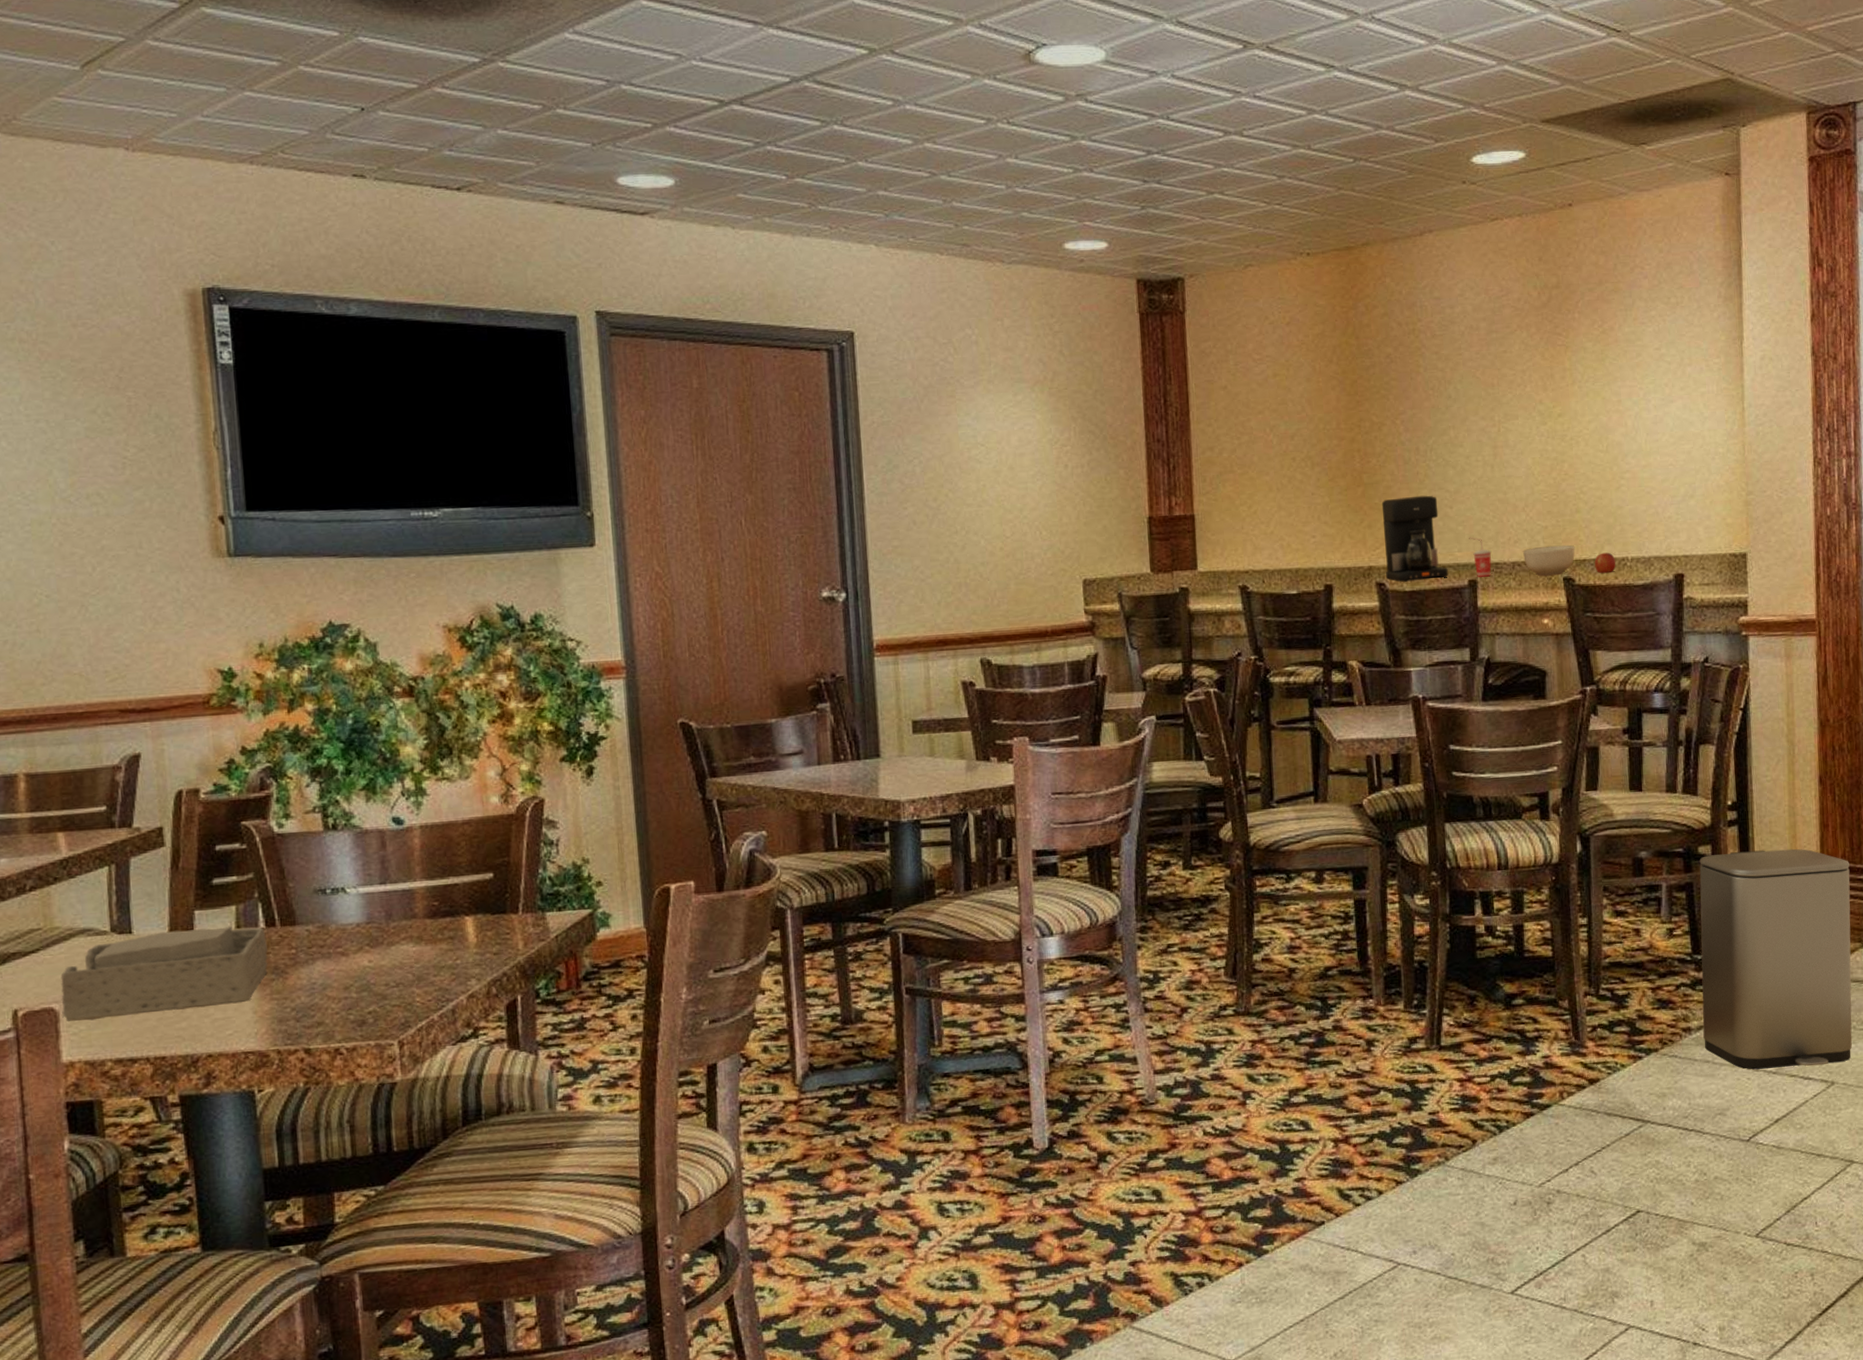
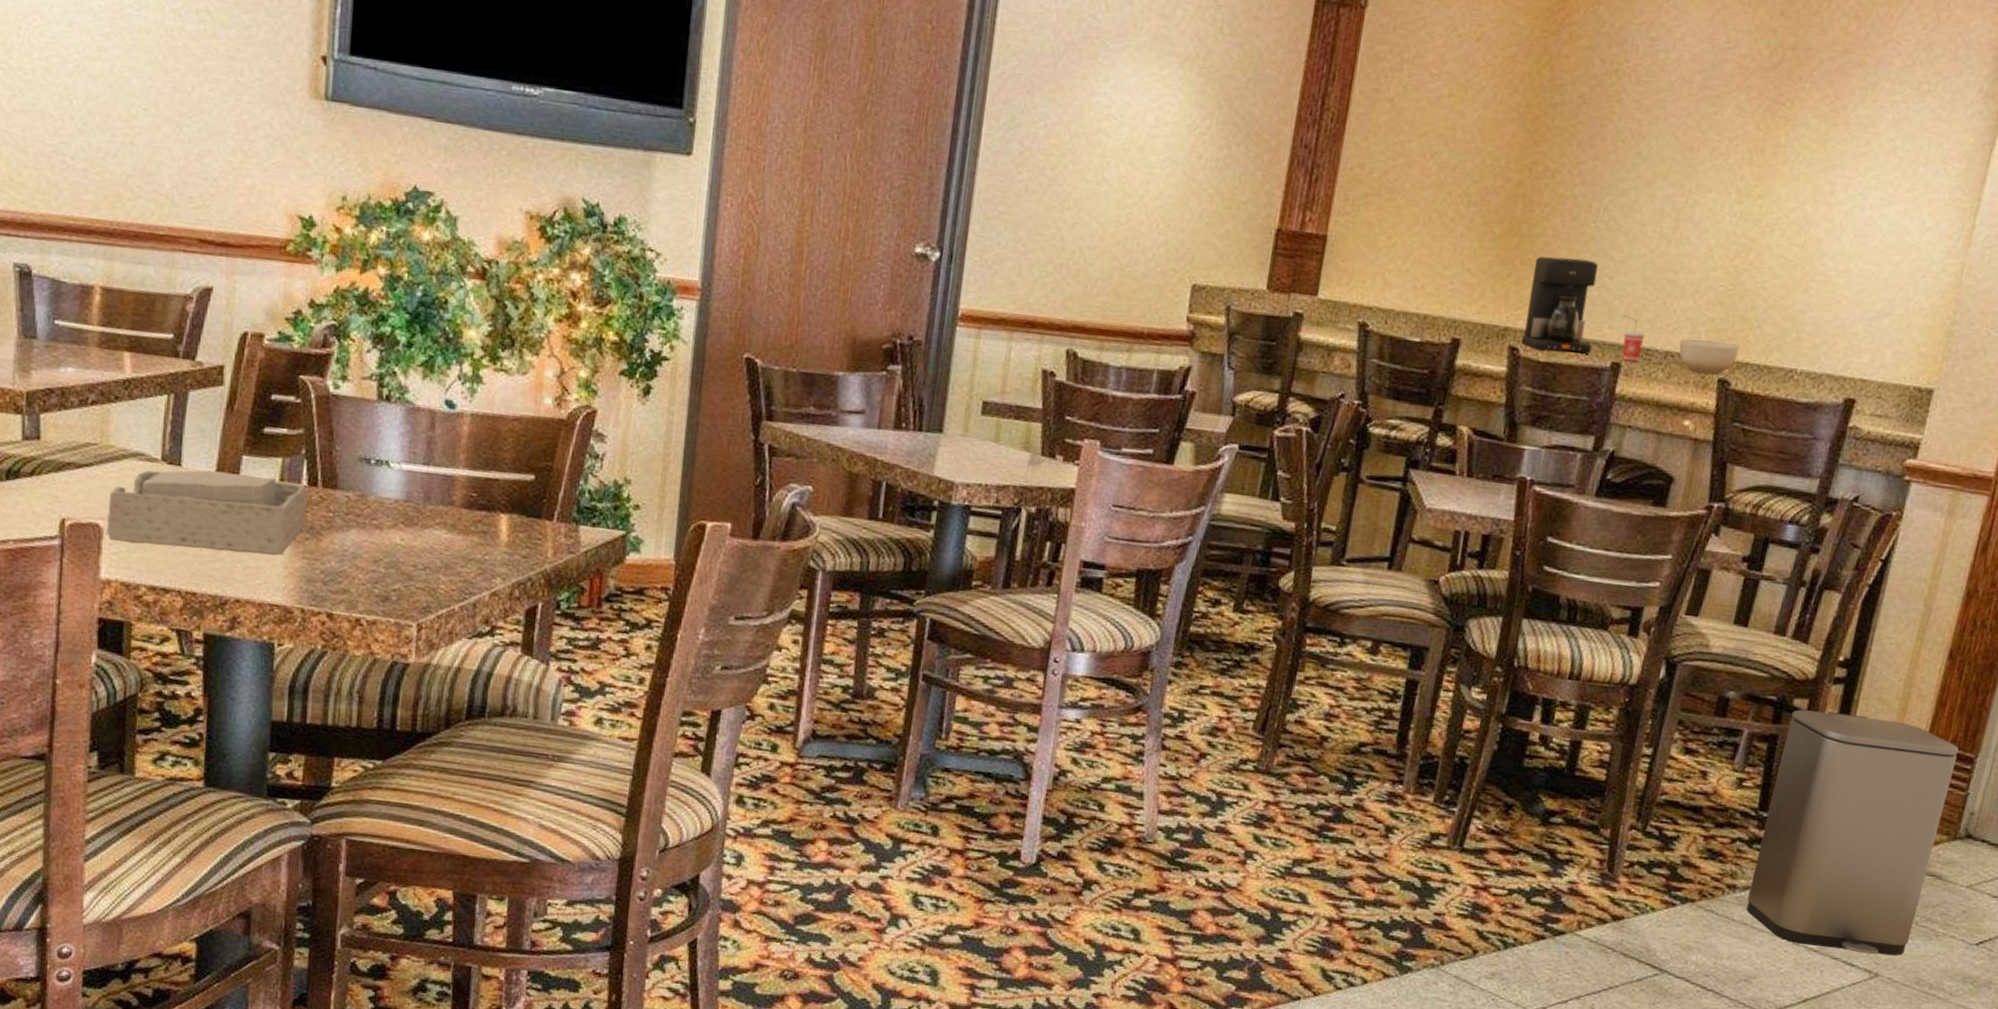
fruit: present [1594,552,1616,574] -> none [1756,359,1783,384]

